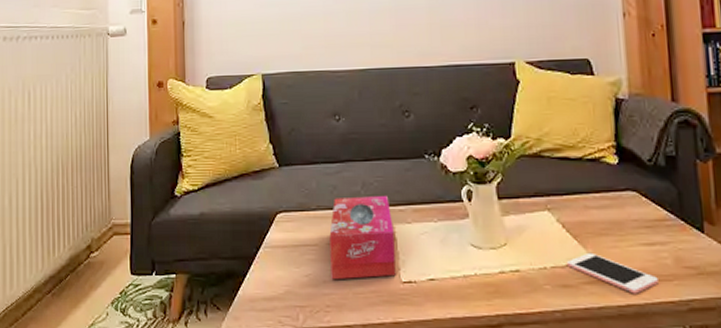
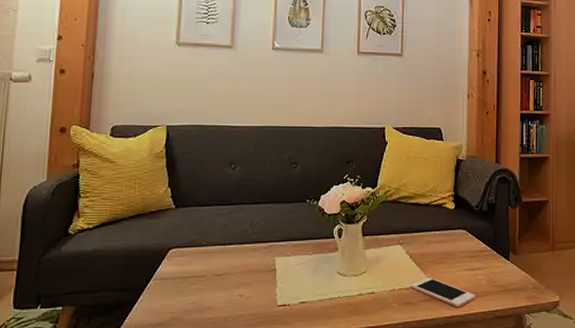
tissue box: present [329,195,396,280] -> none [215,232,275,306]

